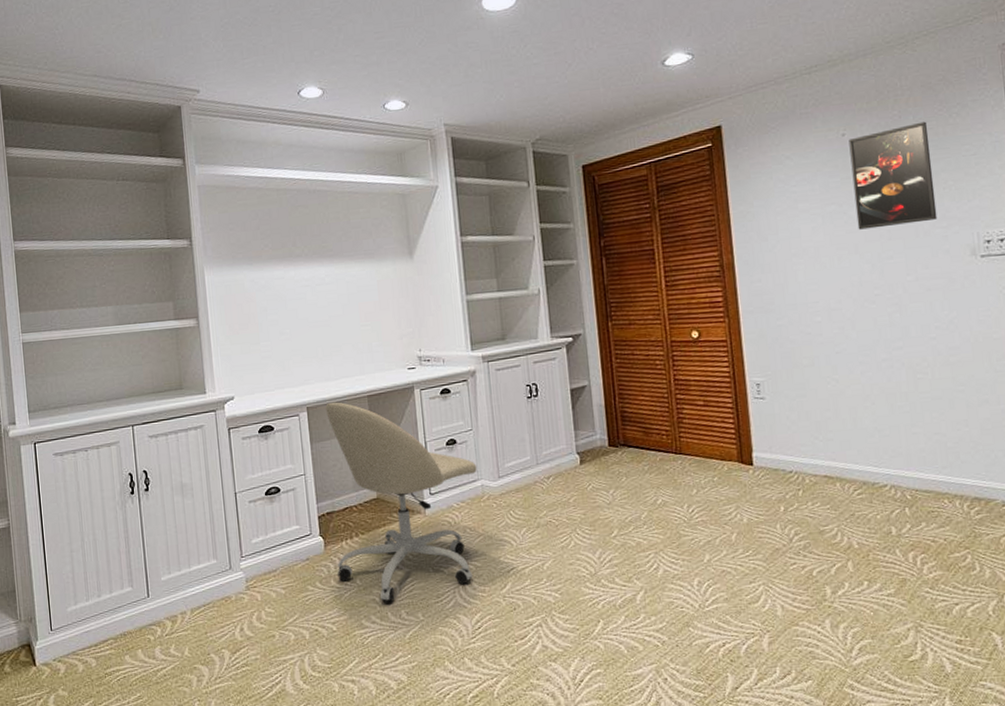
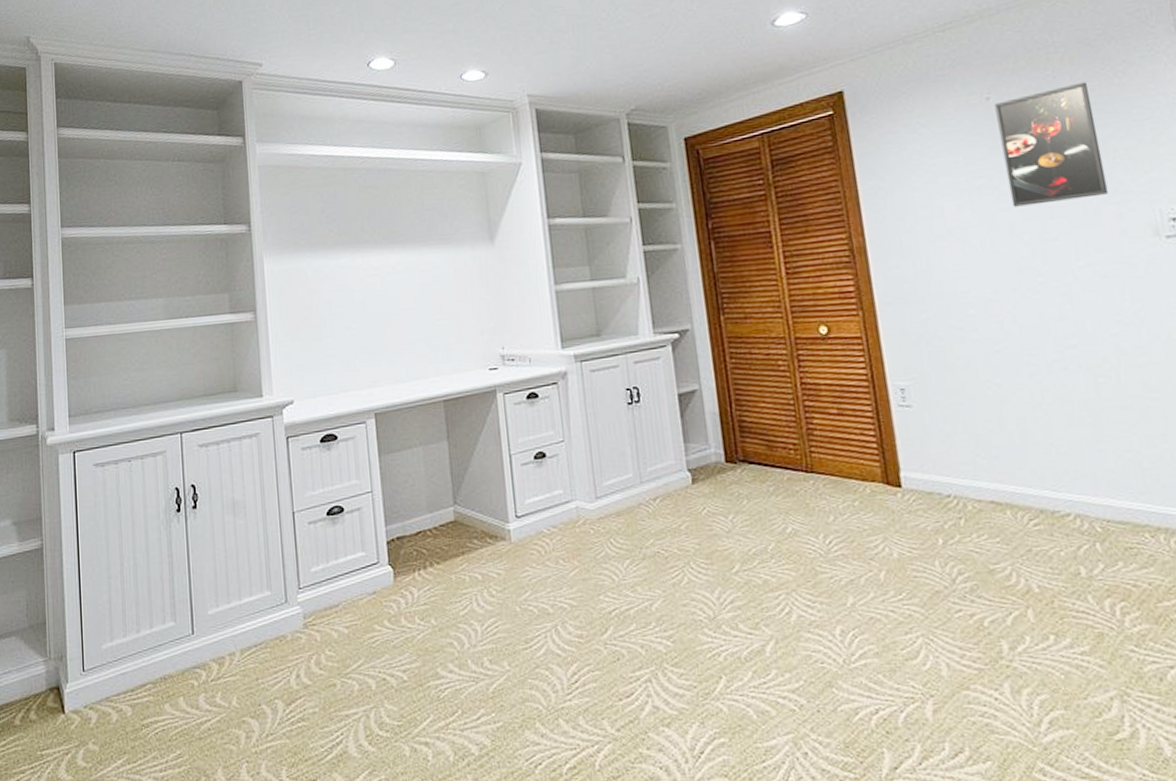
office chair: present [326,402,477,603] -> none [396,407,570,648]

